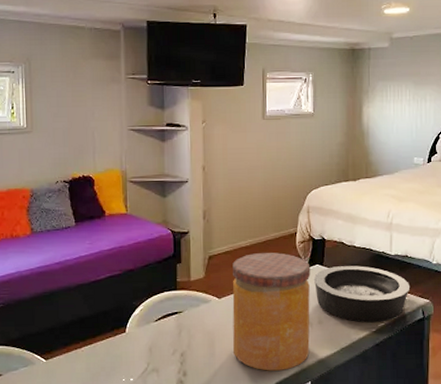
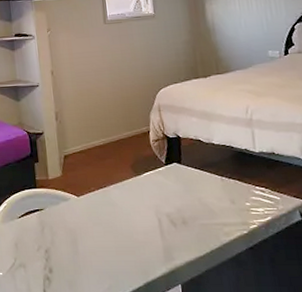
jar: present [232,253,311,371] -> none [88,151,176,271]
bowl: present [313,266,411,323] -> none [172,164,282,224]

